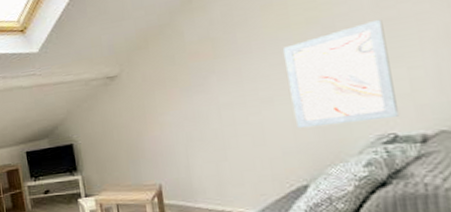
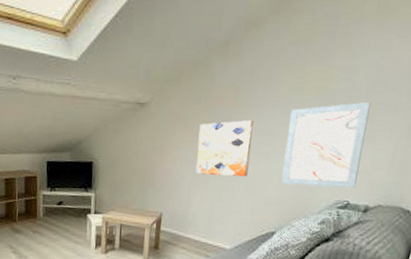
wall art: none [180,68,252,136] -> present [195,120,254,177]

